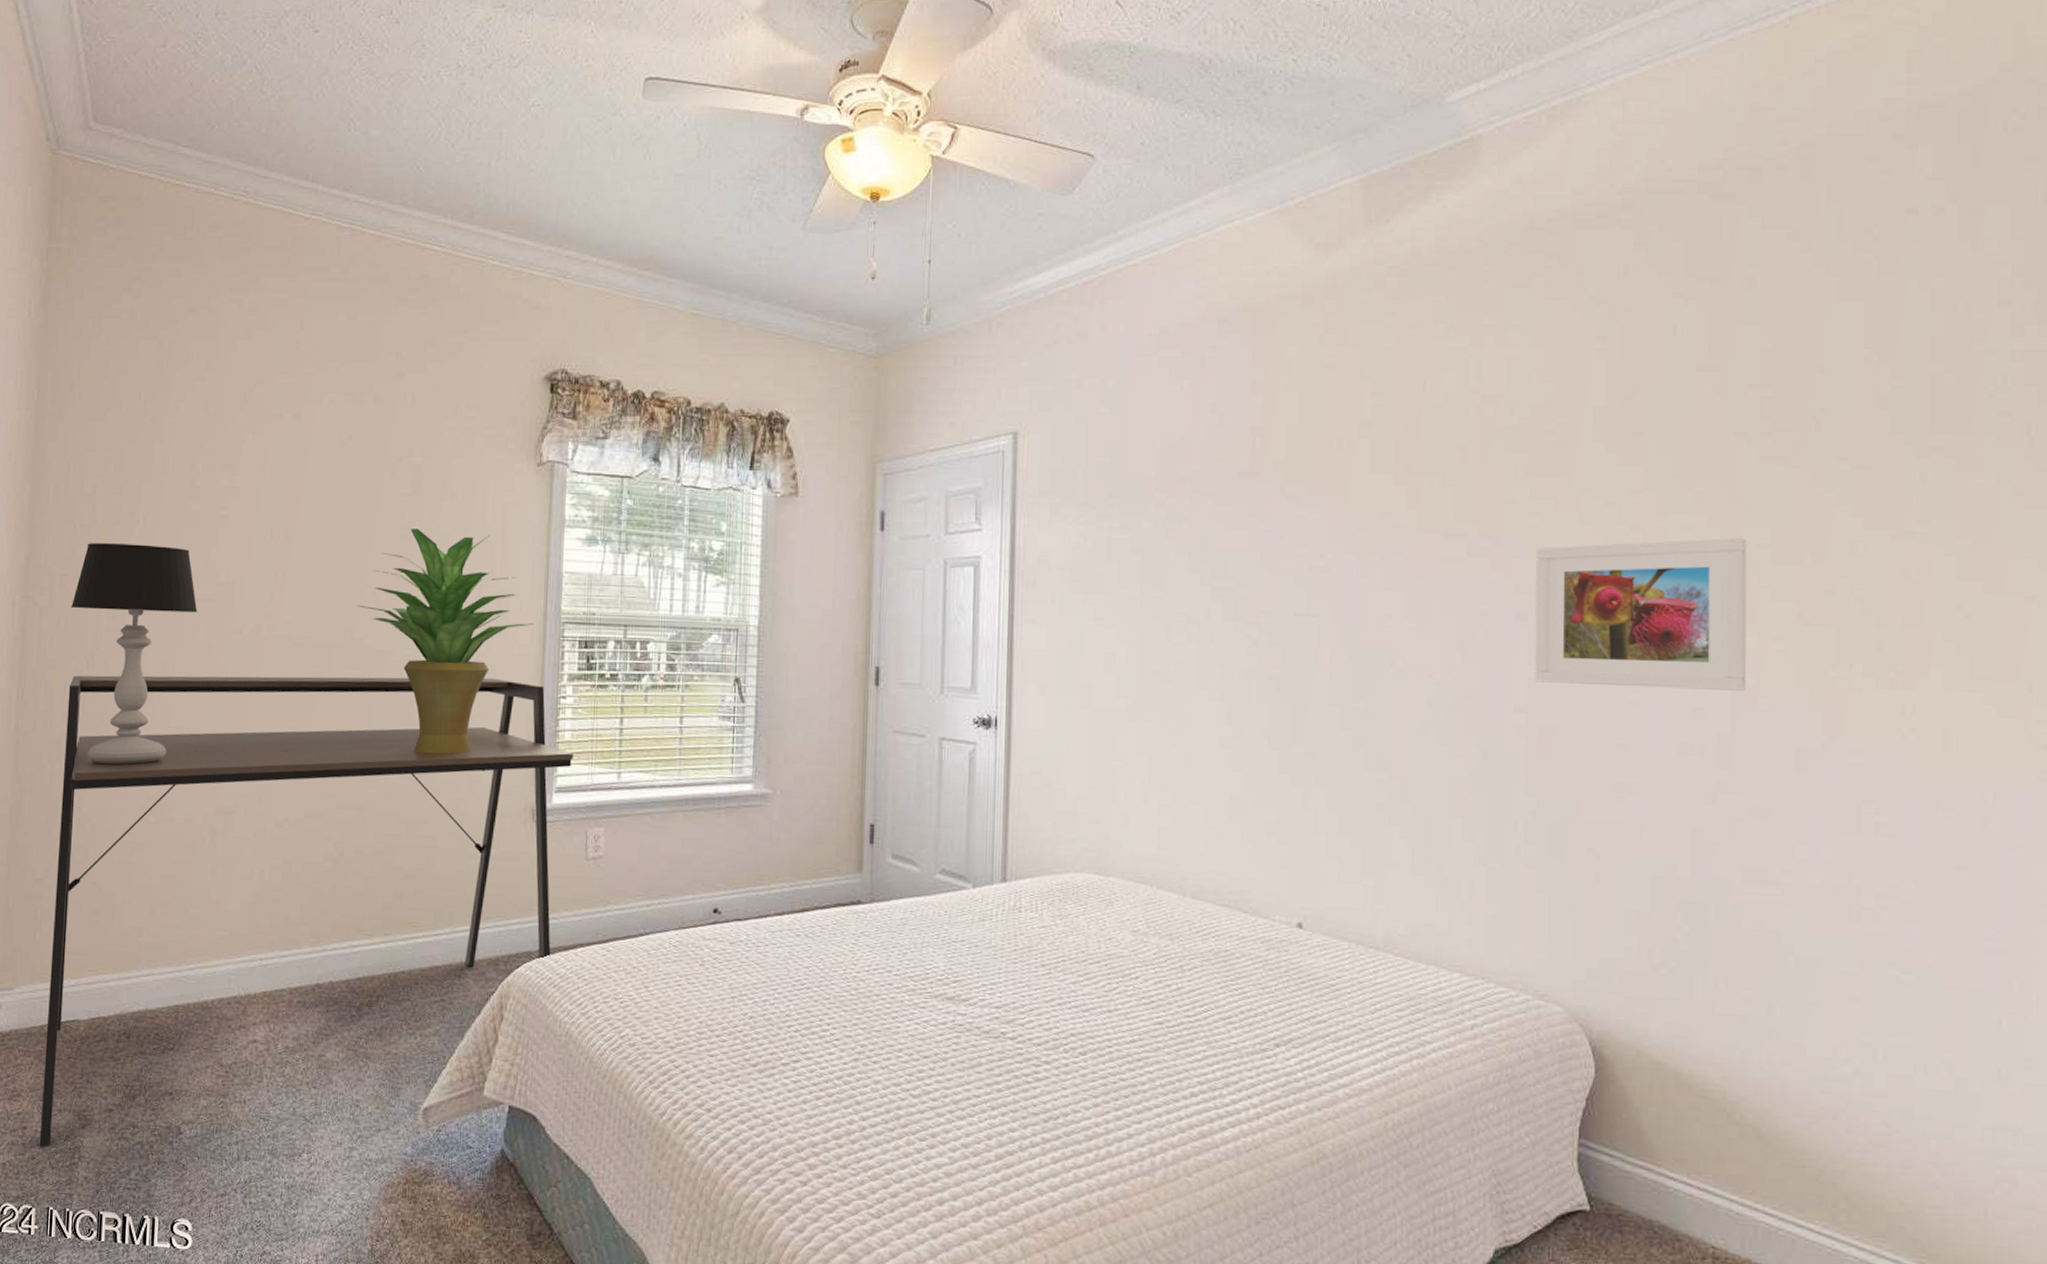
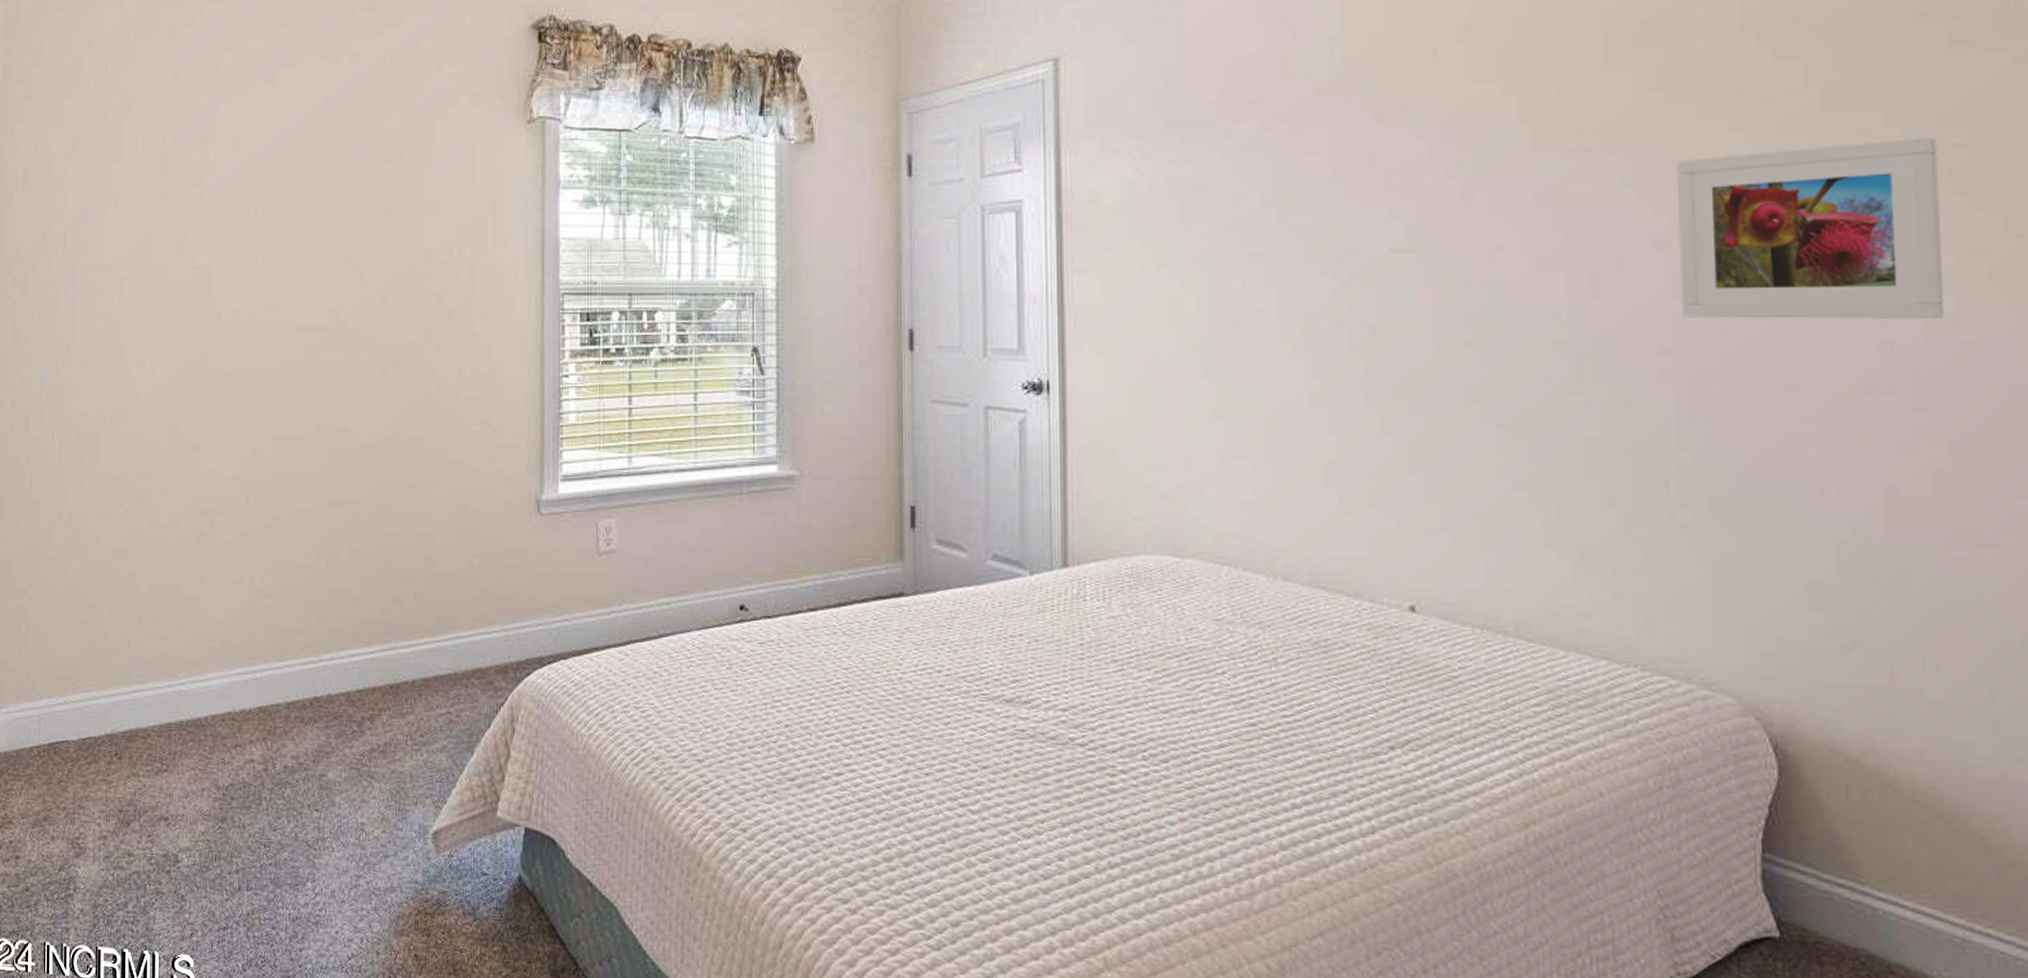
desk: present [39,675,573,1148] -> none [33,357,579,879]
table lamp: present [70,542,198,765] -> none [44,227,175,466]
potted plant: present [357,528,535,755] -> none [341,198,532,443]

